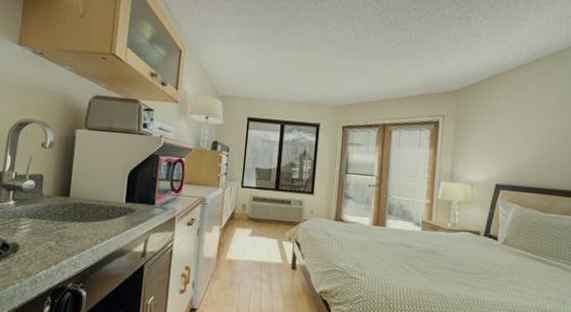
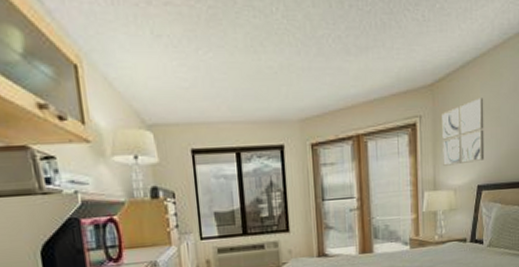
wall art: none [462,107,508,163] -> present [442,98,485,166]

